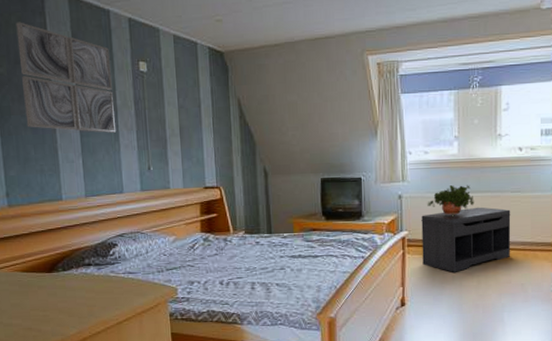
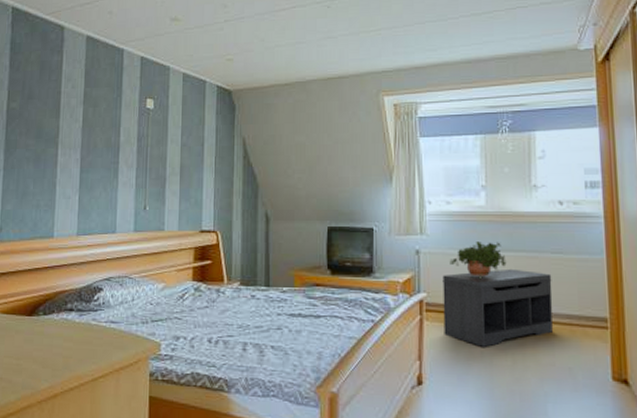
wall art: present [16,22,117,133] -> none [30,59,119,169]

